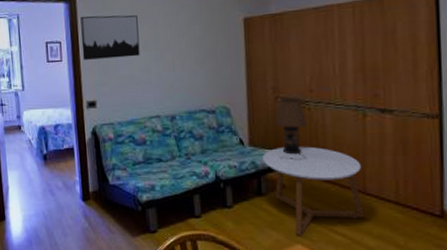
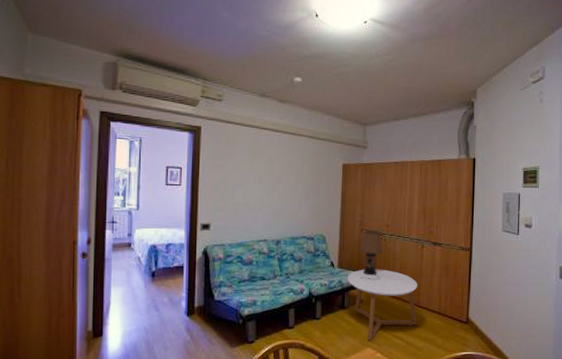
wall art: present [80,15,140,60] -> none [201,147,256,187]

